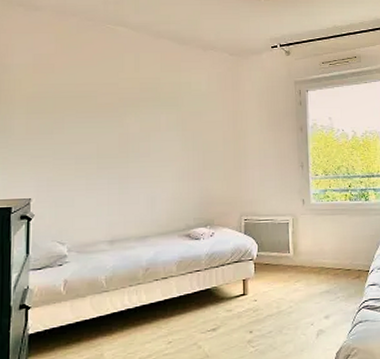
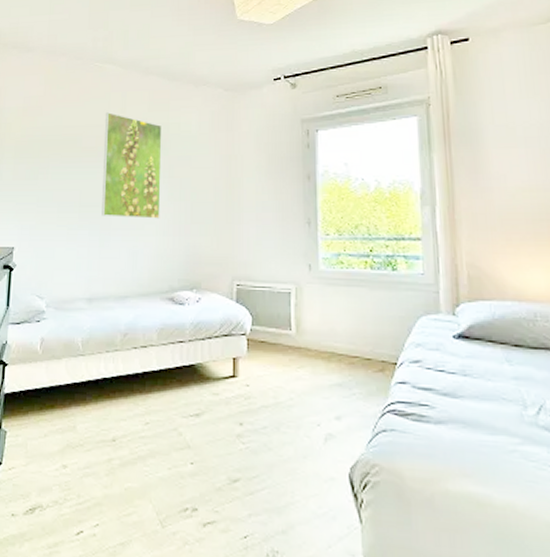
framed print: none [120,71,175,167] -> present [102,112,162,219]

